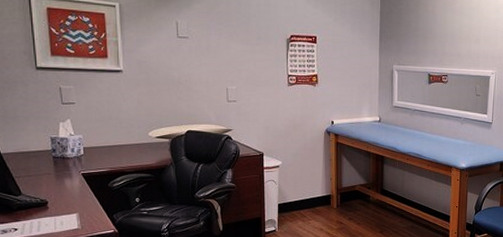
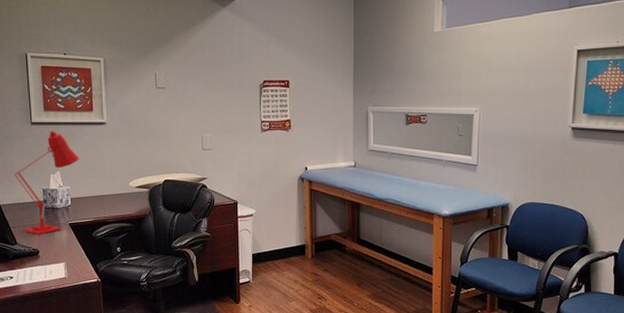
desk lamp: none [17,76,93,185] -> present [14,130,79,235]

